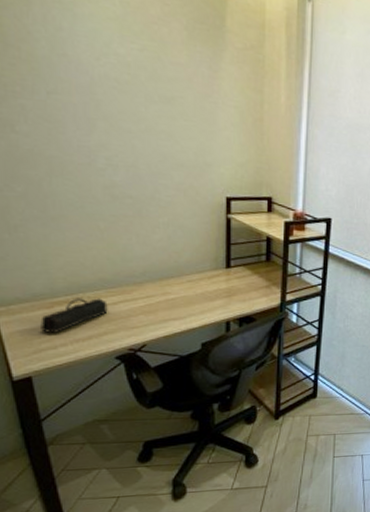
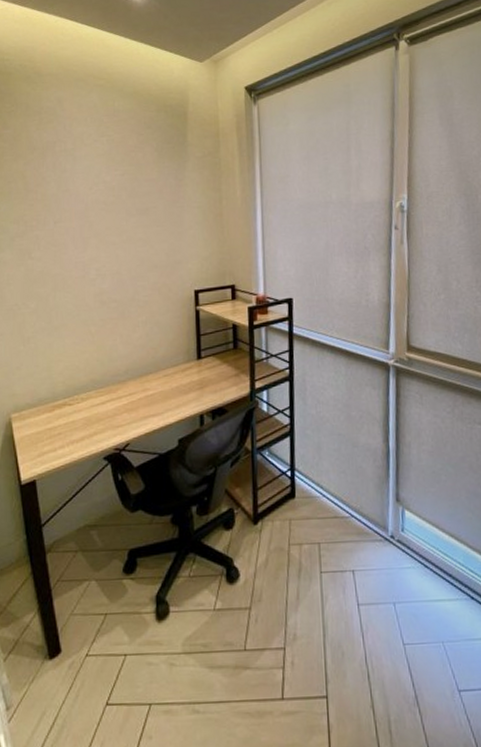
pencil case: present [40,298,108,333] -> none [44,399,97,436]

